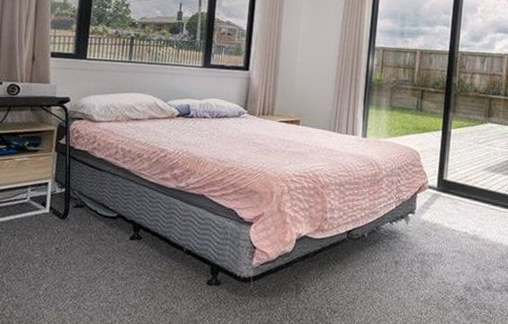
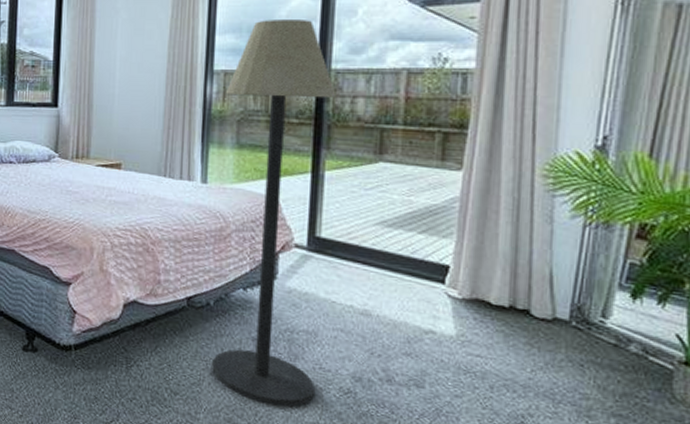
floor lamp: none [364,10,461,315] -> present [212,20,336,407]

